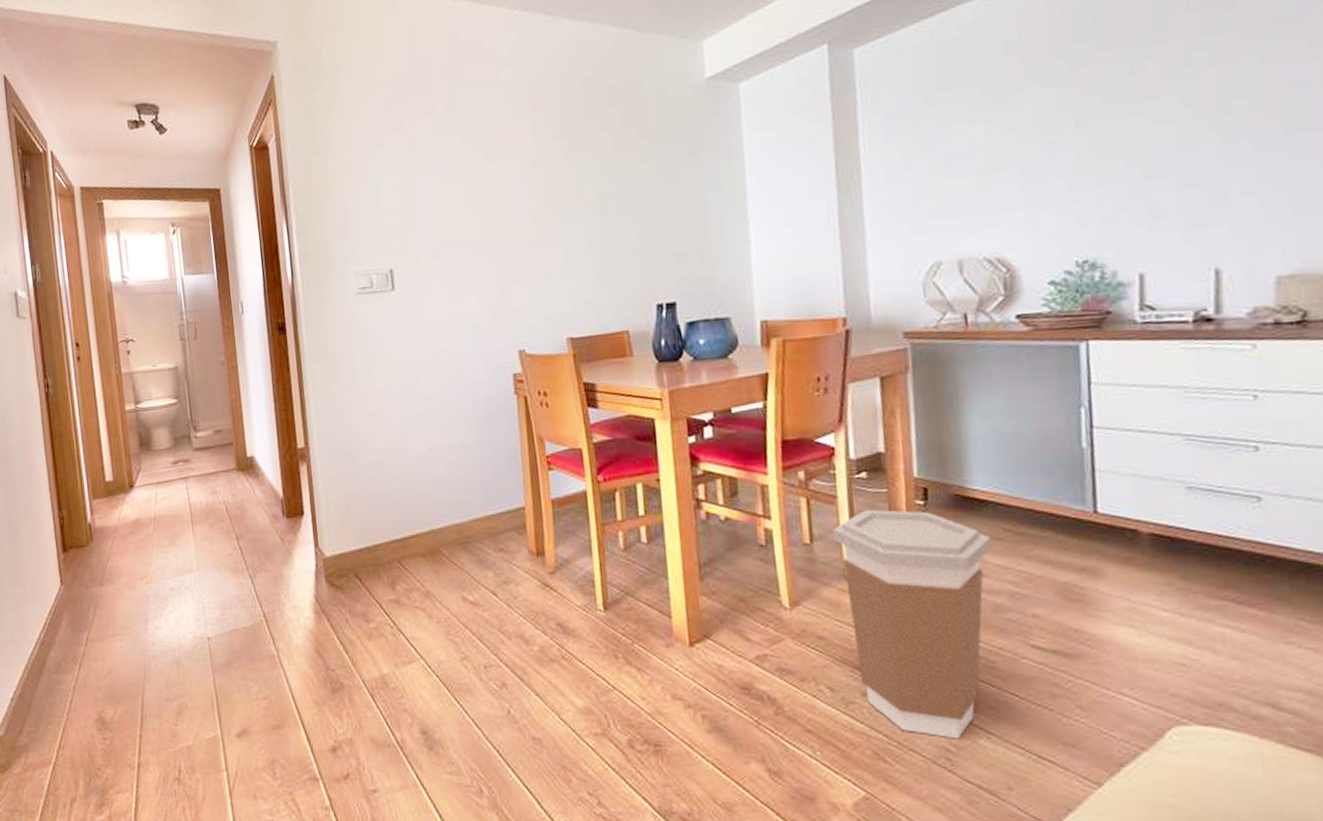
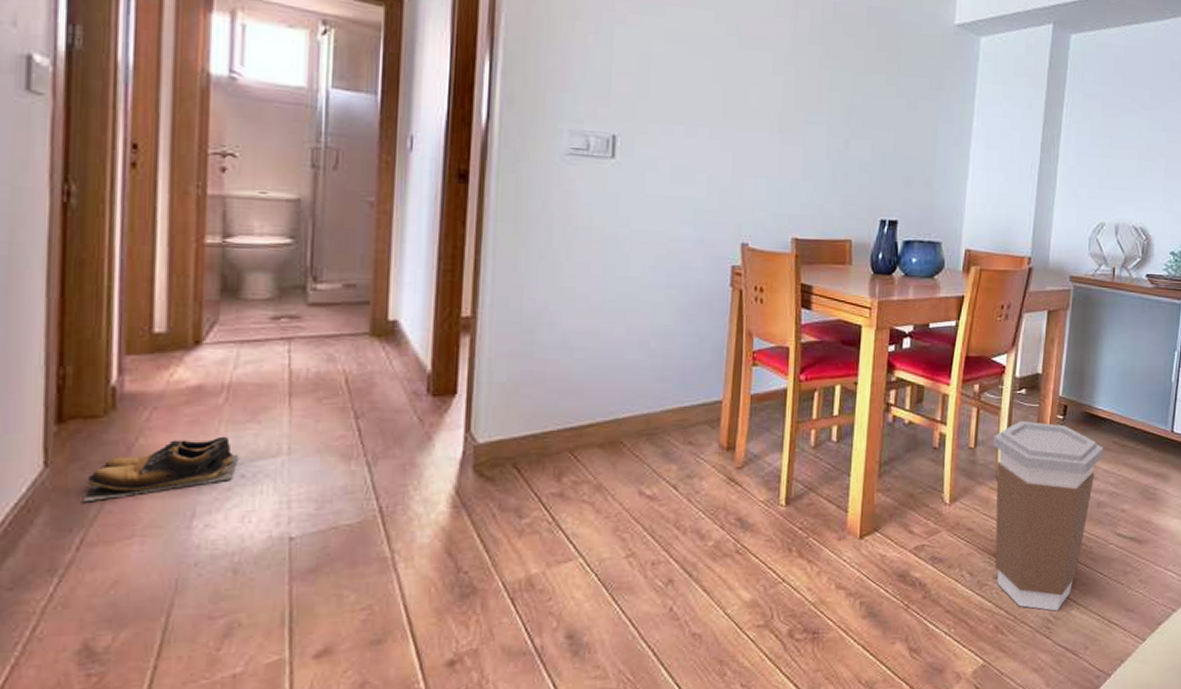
shoes: none [84,557,168,610] -> present [82,436,239,503]

